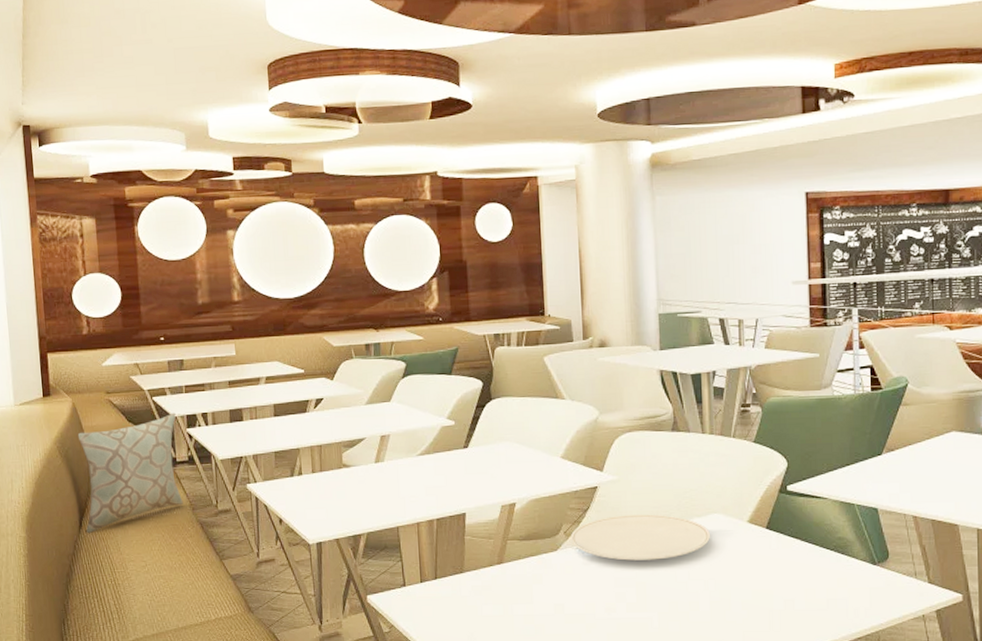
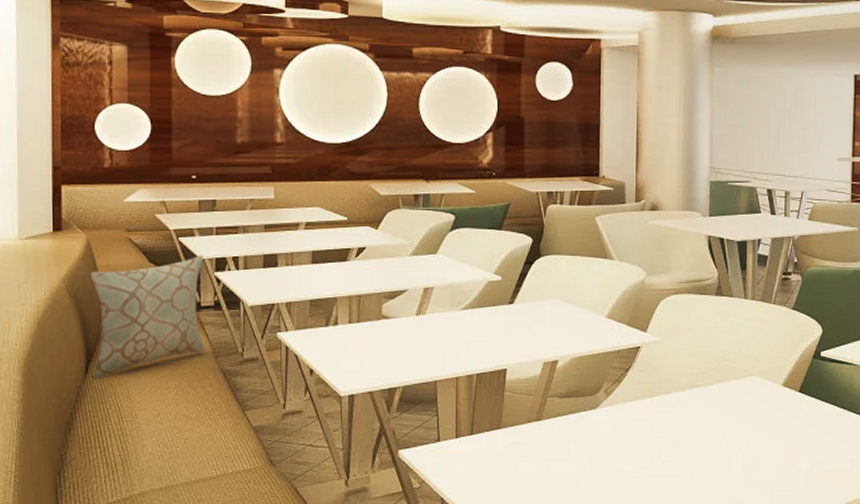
plate: present [570,514,711,561] -> none [610,375,747,420]

